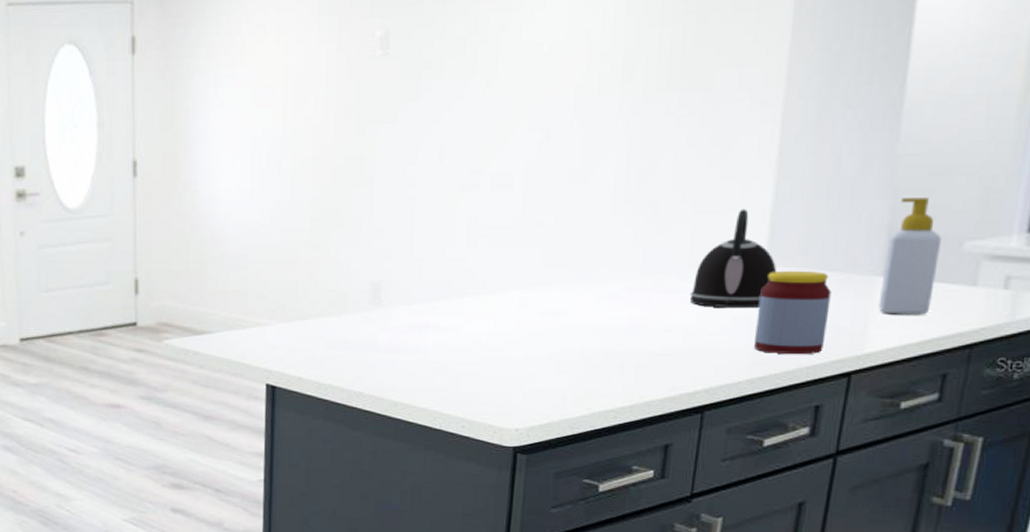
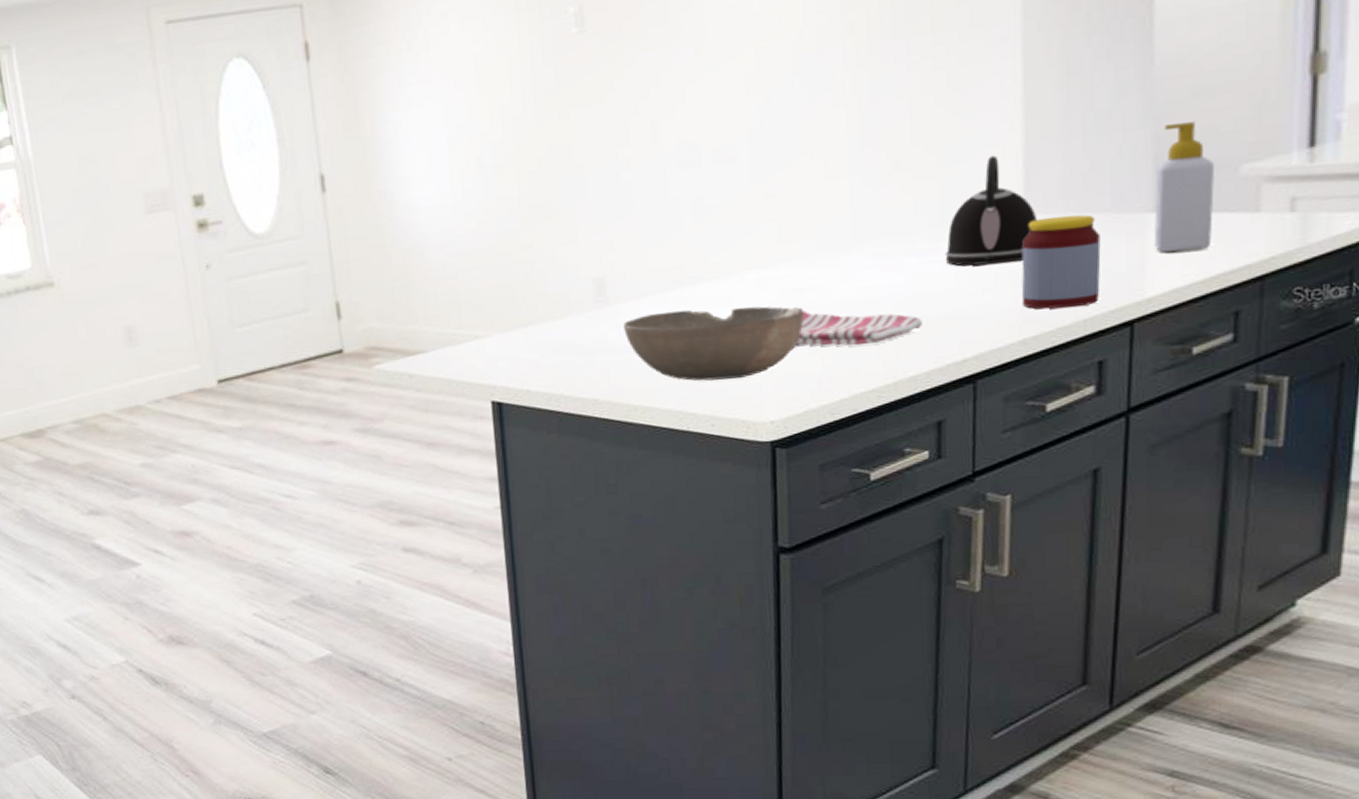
bowl: none [393,319,557,387] -> present [624,306,804,381]
dish towel: none [547,332,662,369] -> present [796,310,922,346]

